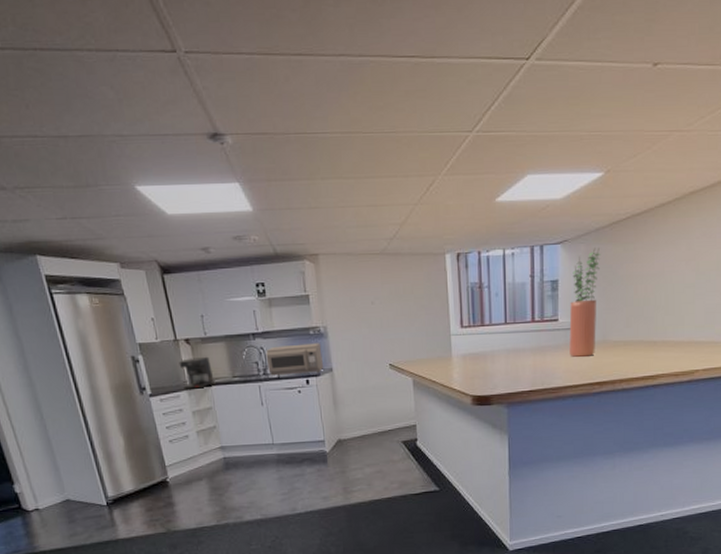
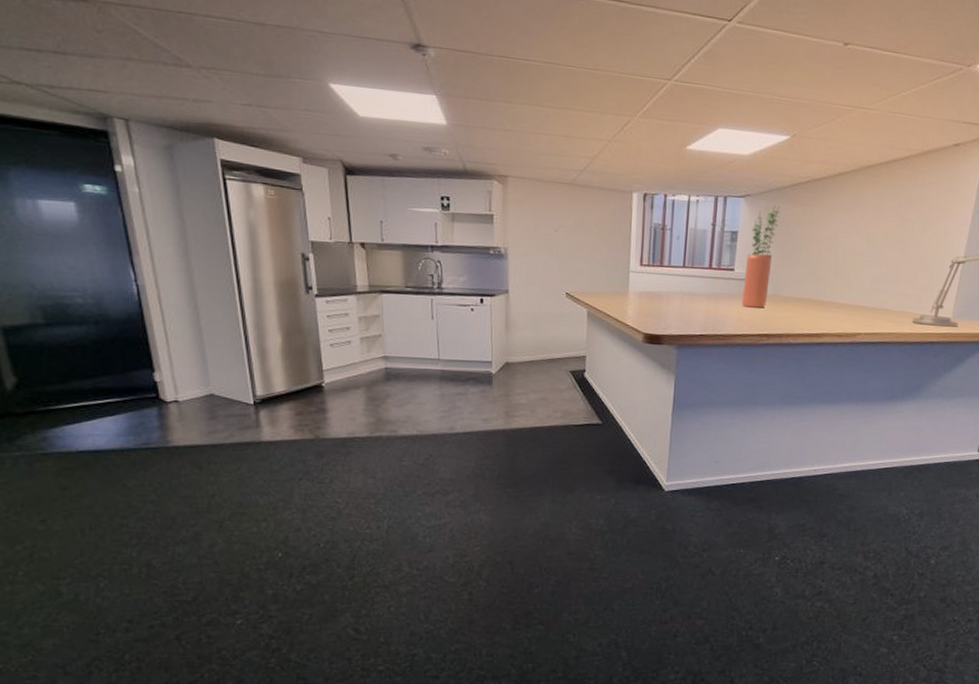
coffee maker: present [179,356,214,389] -> none [351,262,386,295]
microwave: present [266,343,324,377] -> none [442,261,500,294]

